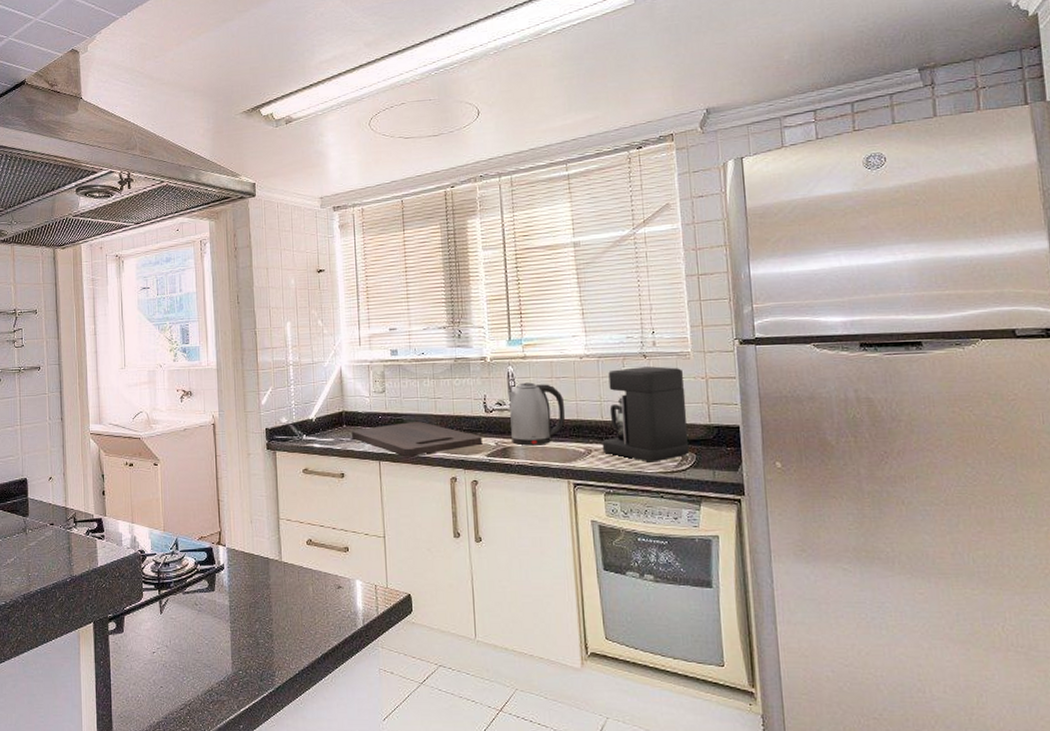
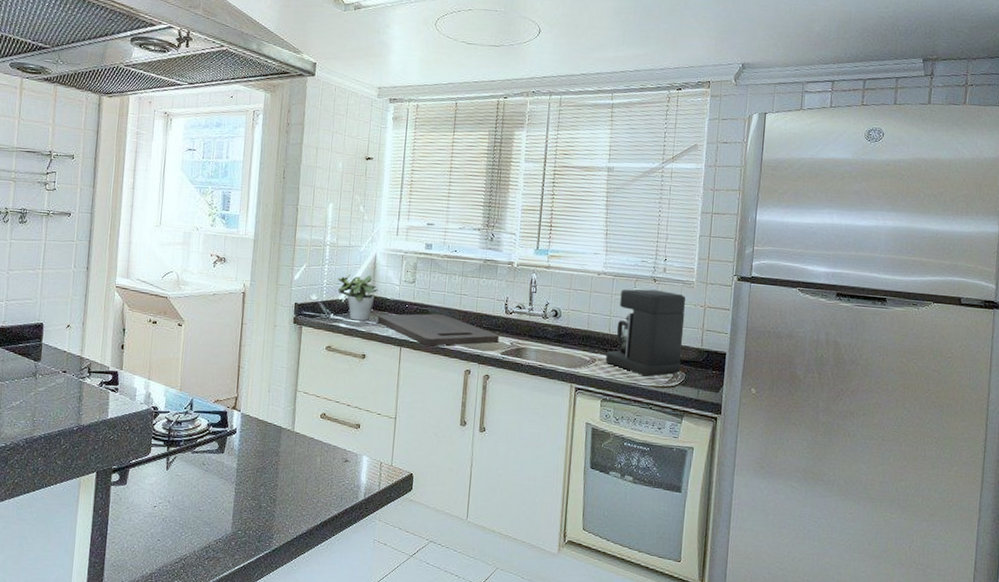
potted plant: none [305,390,348,439] -> present [337,274,378,321]
kettle: present [508,382,565,446] -> none [525,290,578,350]

